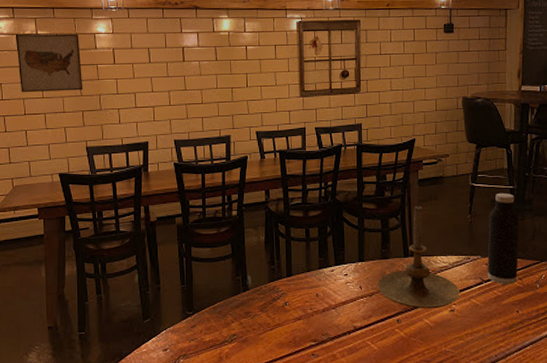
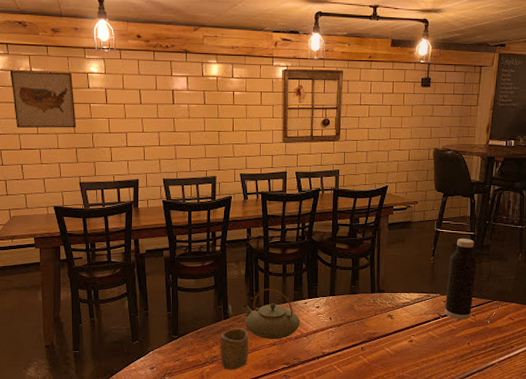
cup: none [239,301,272,350] -> present [219,328,249,370]
teapot: none [262,256,328,313] -> present [241,289,301,339]
candle holder: present [377,206,460,309] -> none [345,247,419,339]

